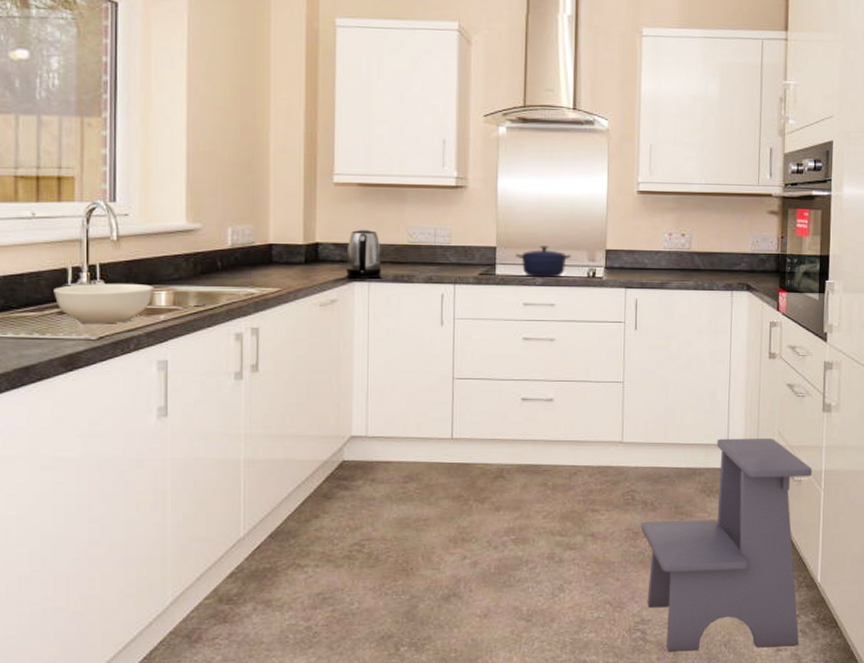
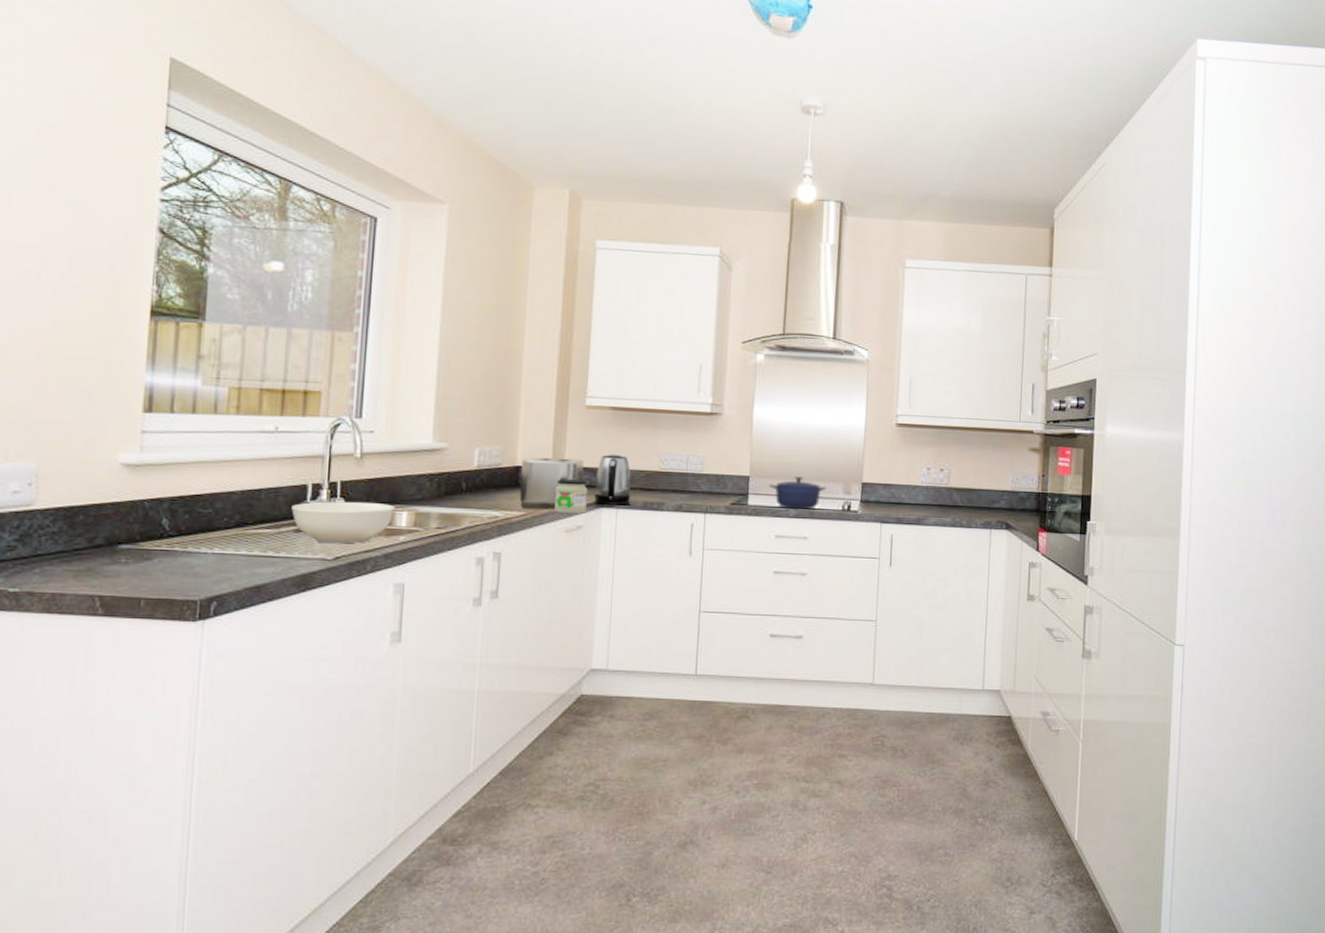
toaster: none [274,234,335,285] -> present [520,457,585,510]
jar: none [308,255,339,289] -> present [554,479,588,515]
step stool: present [641,437,813,651] -> none [890,683,1071,910]

